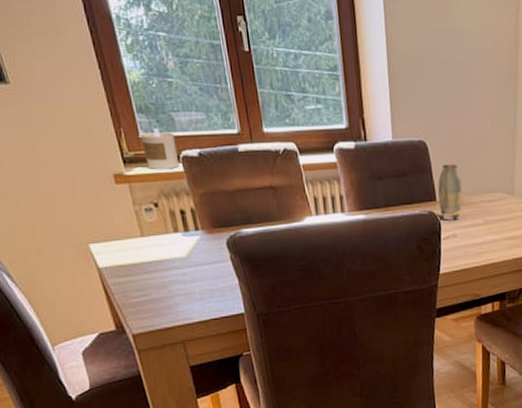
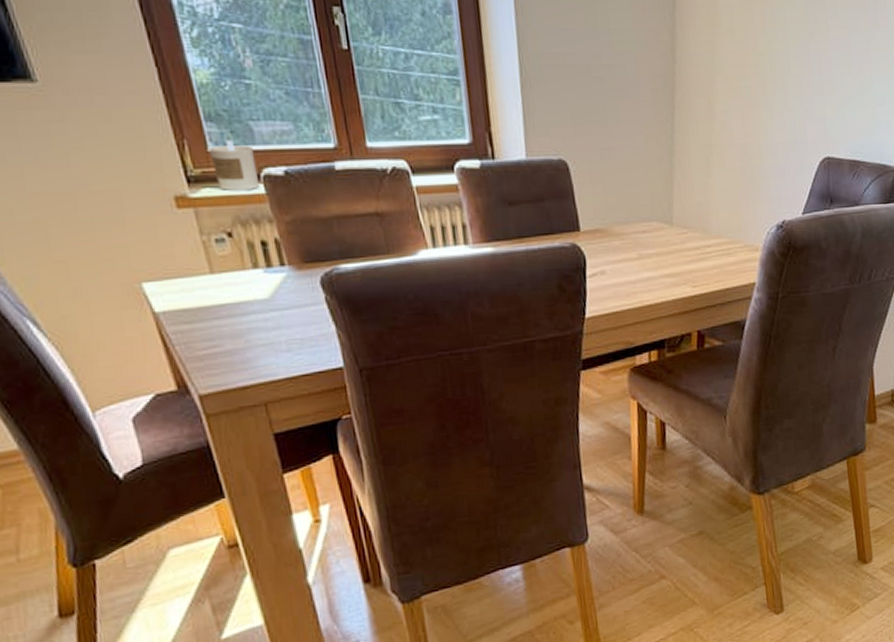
vase: present [438,164,463,221] -> none [582,187,612,255]

